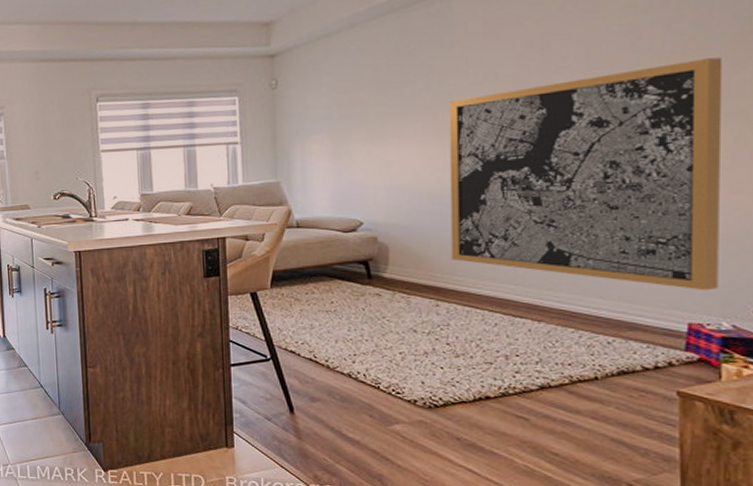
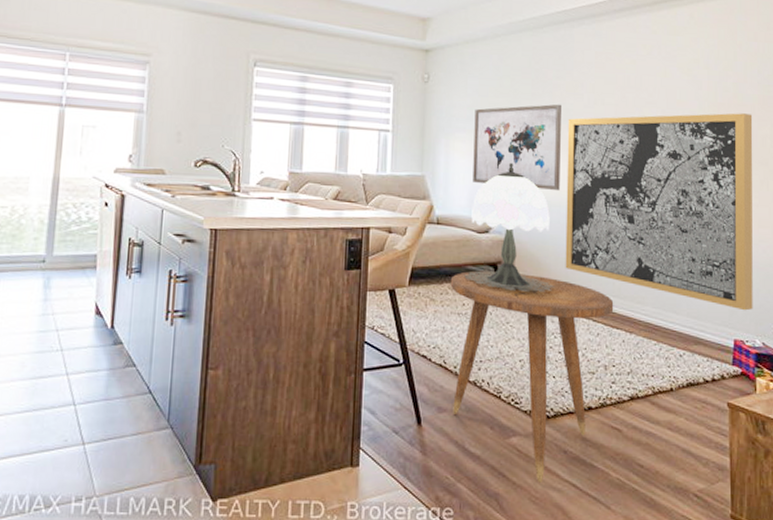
side table: none [315,268,516,468] -> present [450,271,614,484]
table lamp: none [331,157,440,293] -> present [464,162,555,298]
wall art: none [332,86,441,183] -> present [473,104,561,191]

